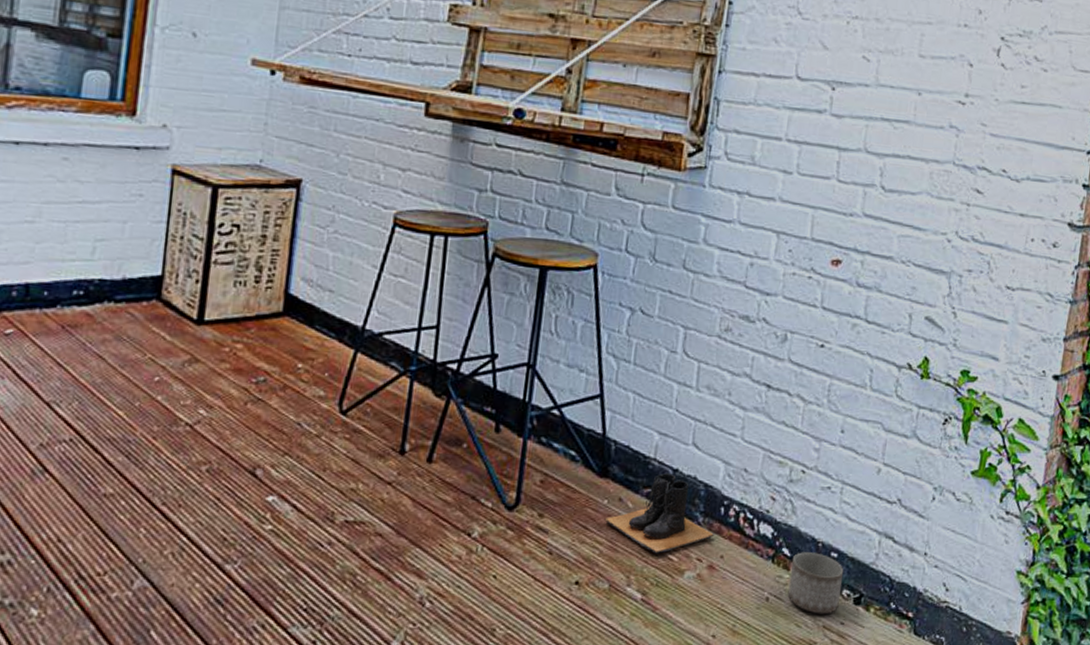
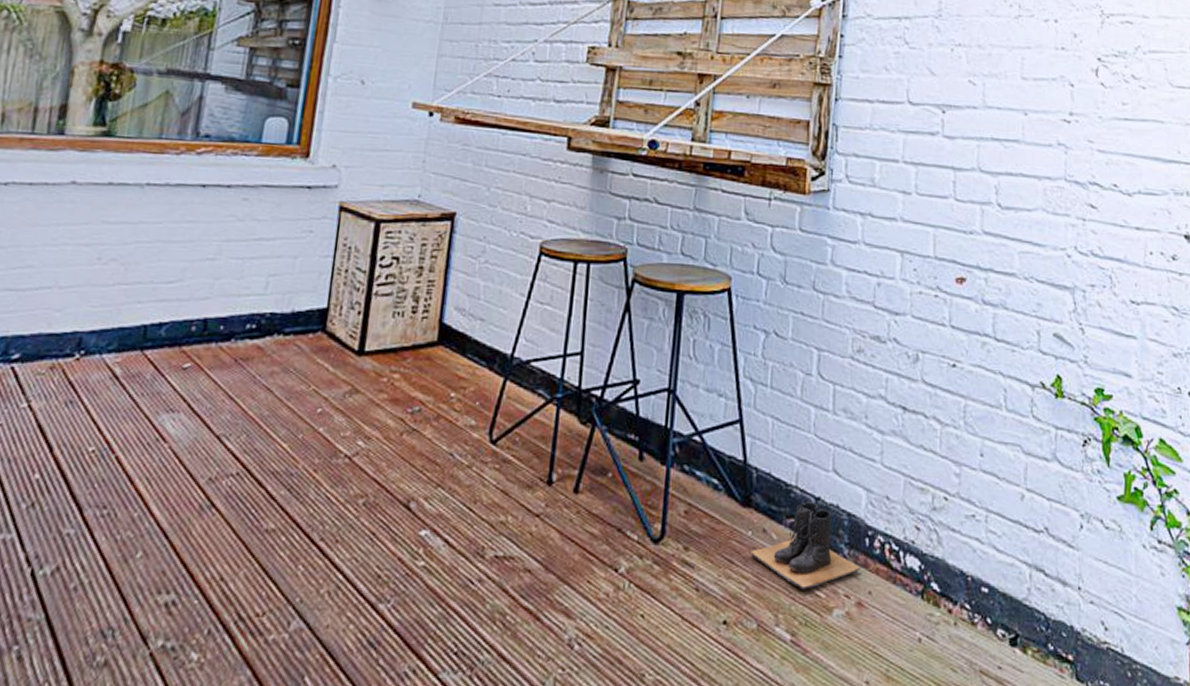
planter: present [787,552,844,615] -> none [940,587,997,658]

